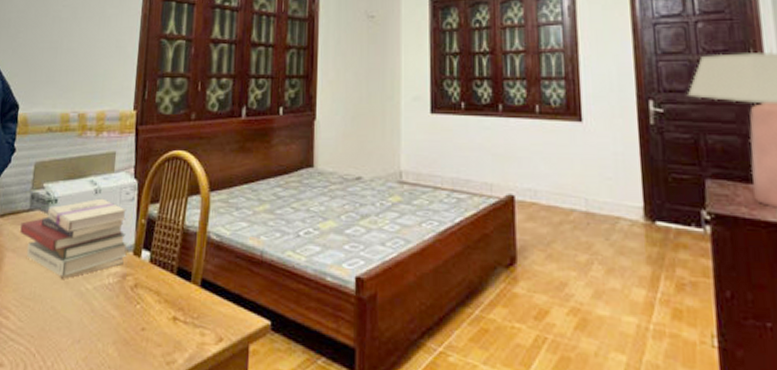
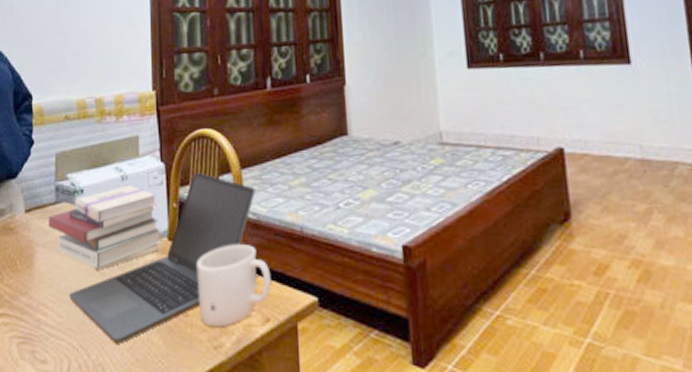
laptop: none [32,192,221,353] -> present [69,172,255,344]
mug: none [156,263,228,344] -> present [197,243,271,327]

